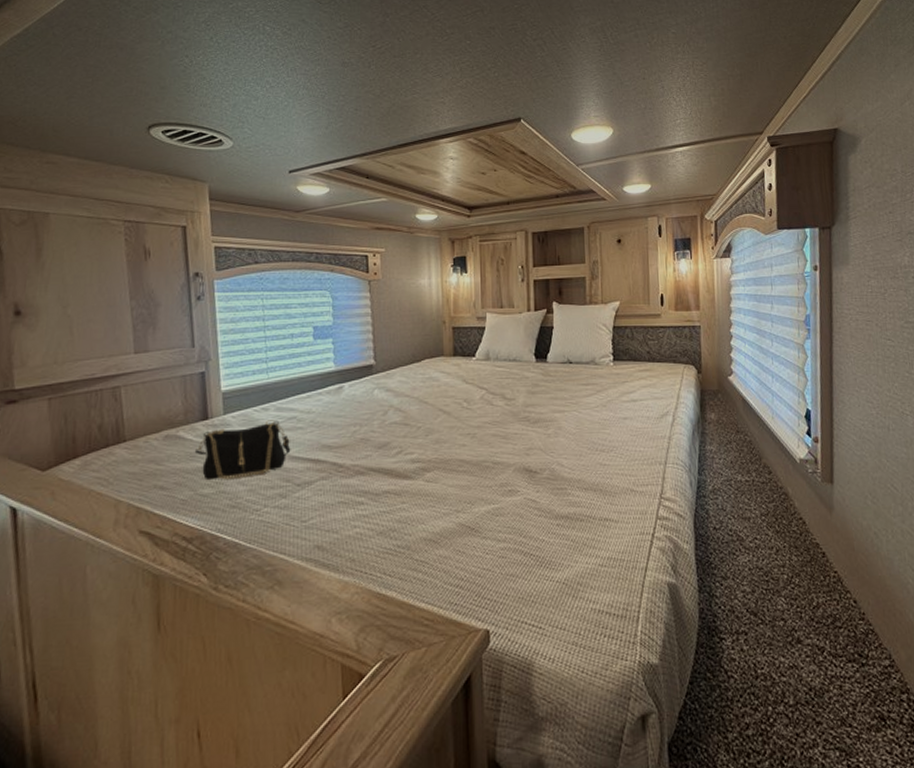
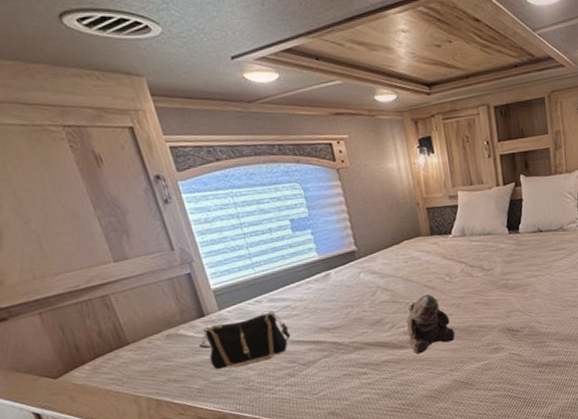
stuffed animal: none [414,420,467,487] -> present [406,294,456,354]

